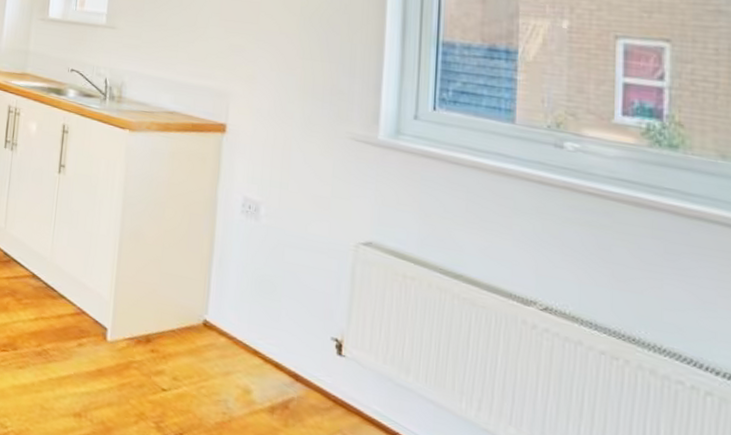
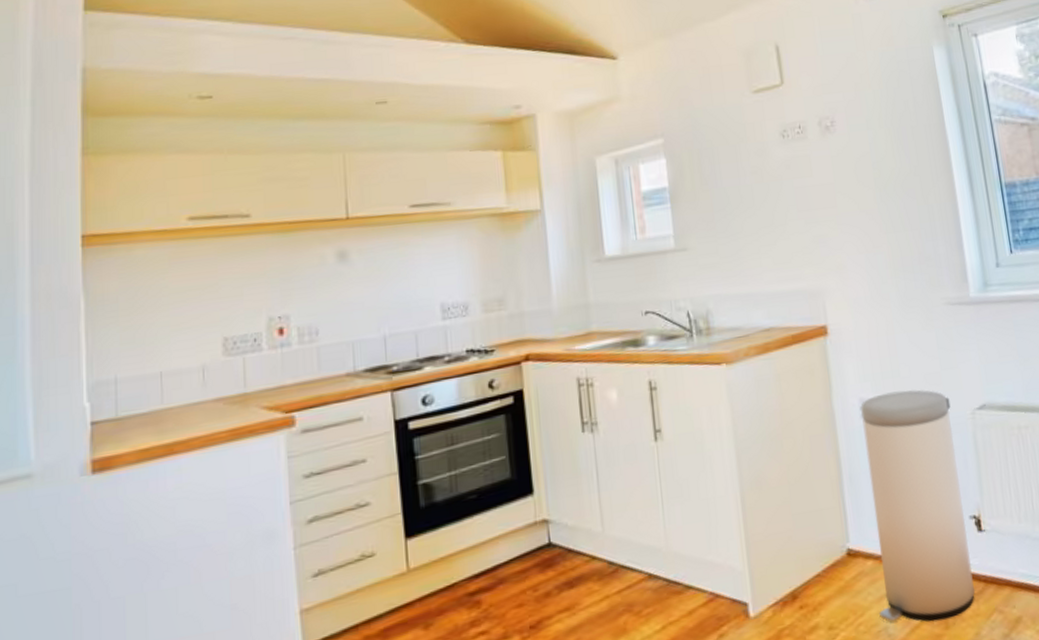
pedal bin: none [222,198,335,420] -> present [861,389,975,623]

